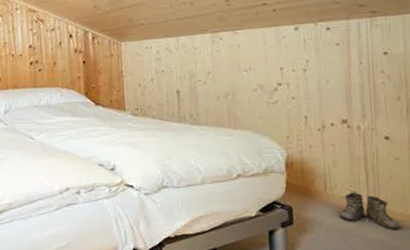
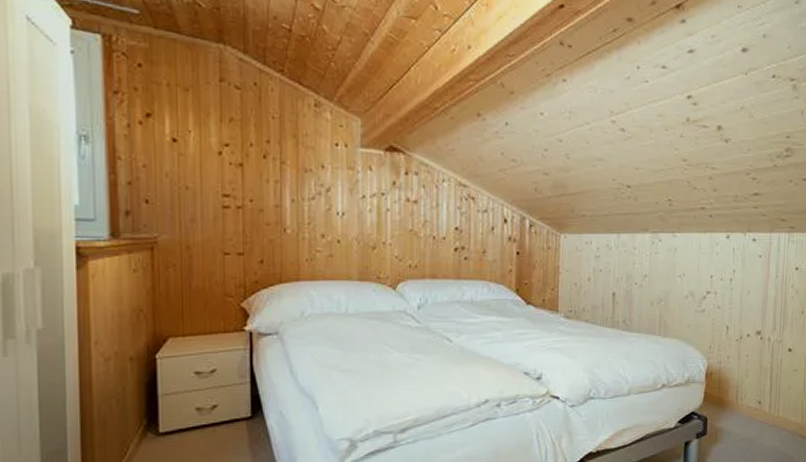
boots: present [340,192,399,230] -> none [746,402,791,438]

